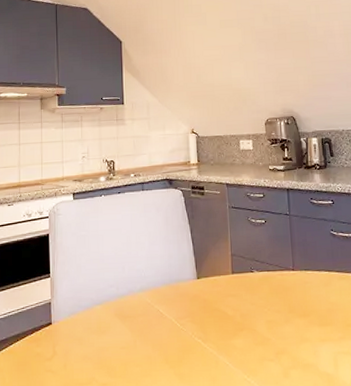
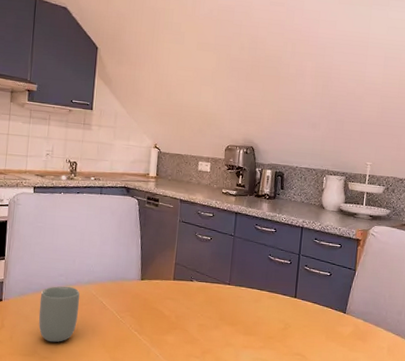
cup: none [91,297,135,365] -> present [38,286,80,343]

